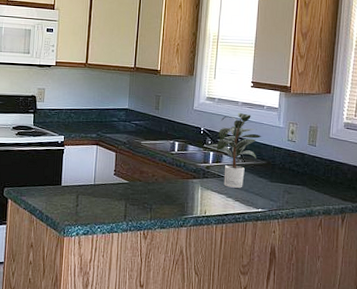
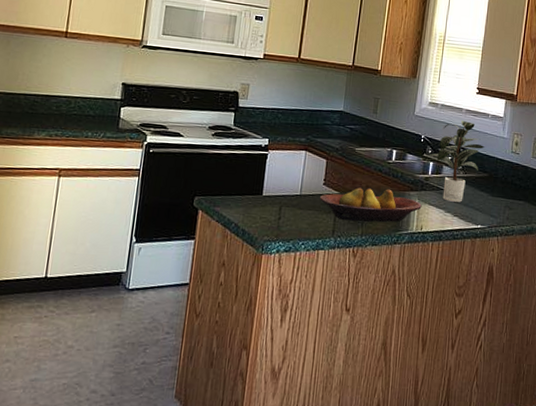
fruit bowl: none [112,177,205,208] -> present [320,187,422,222]

